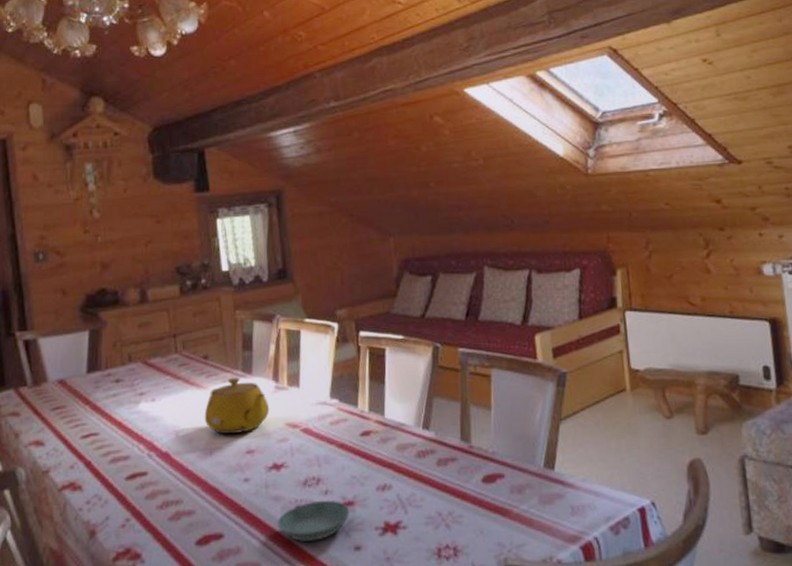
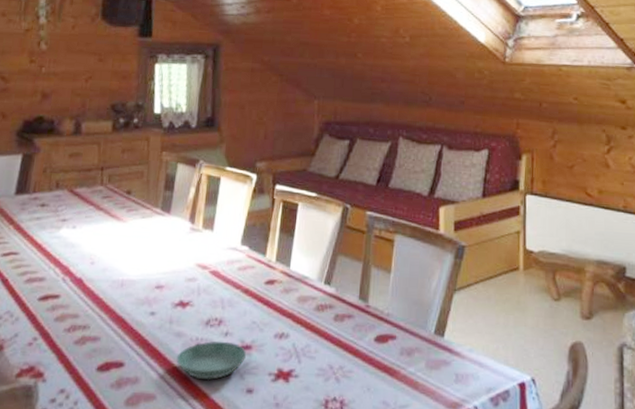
teapot: present [204,377,270,435] -> none [120,214,183,269]

